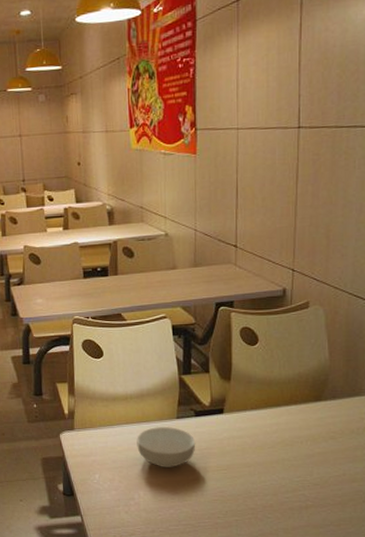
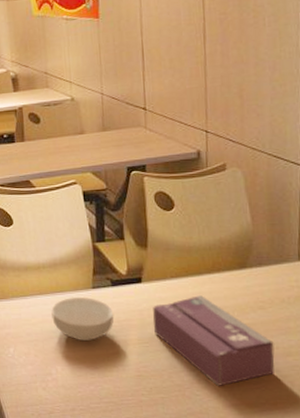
tissue box: none [231,426,341,509] -> present [152,295,275,386]

